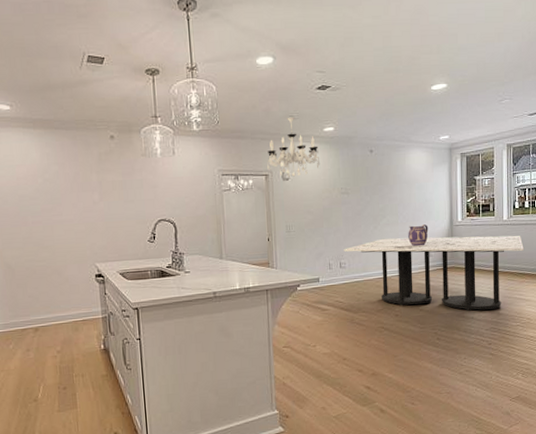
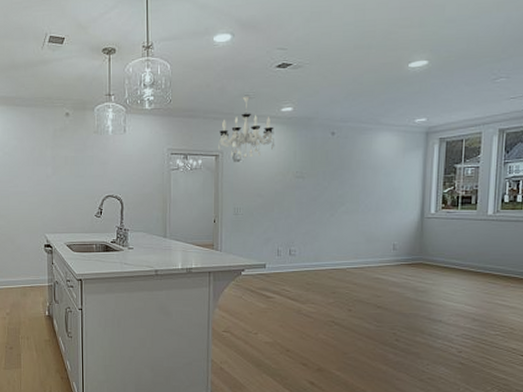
dining table: present [344,235,524,311] -> none [295,227,512,314]
pitcher: present [408,224,429,246] -> none [369,215,394,237]

